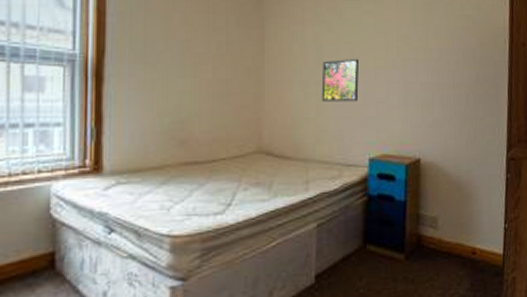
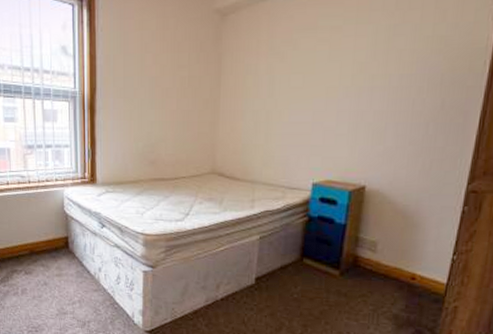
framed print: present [321,58,359,102] -> none [270,88,309,130]

